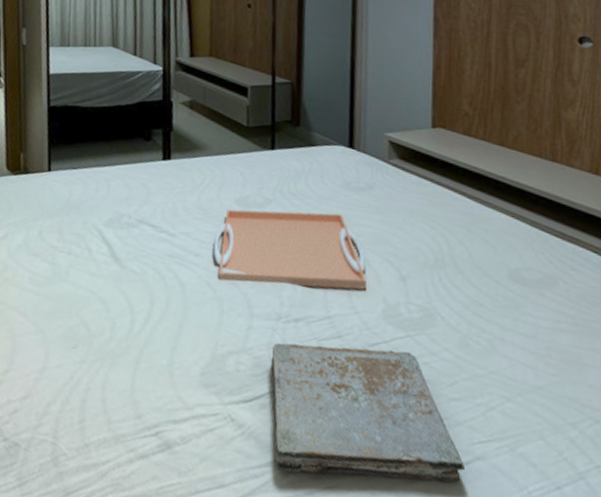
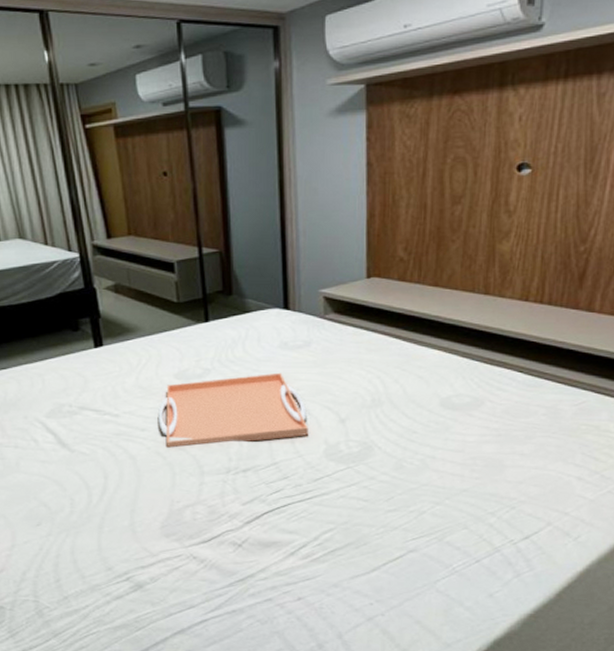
book: present [270,342,466,483] -> none [224,480,401,588]

